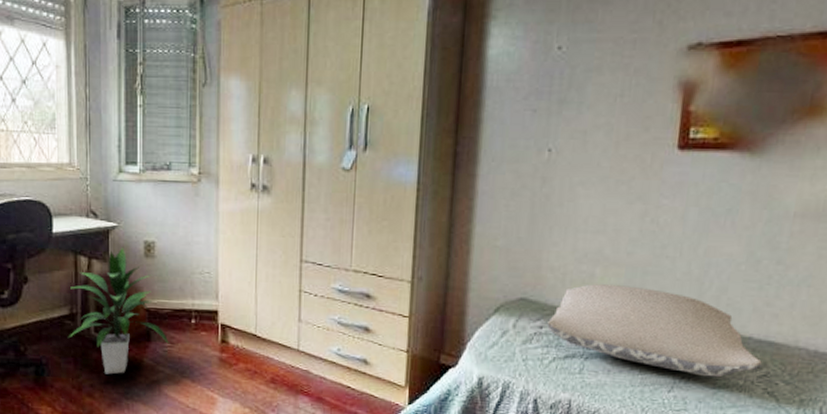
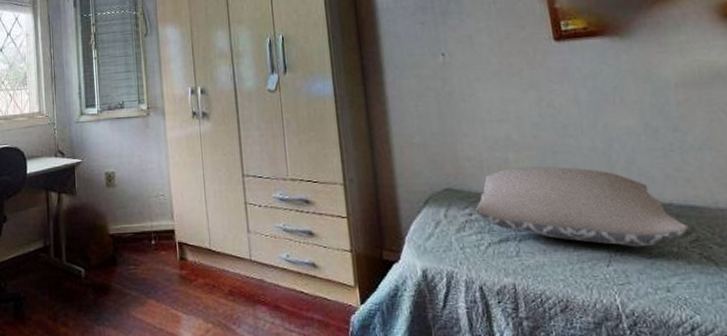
indoor plant: present [68,247,169,375] -> none [43,180,133,302]

